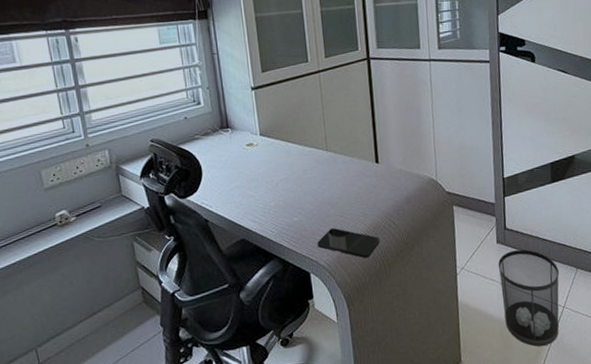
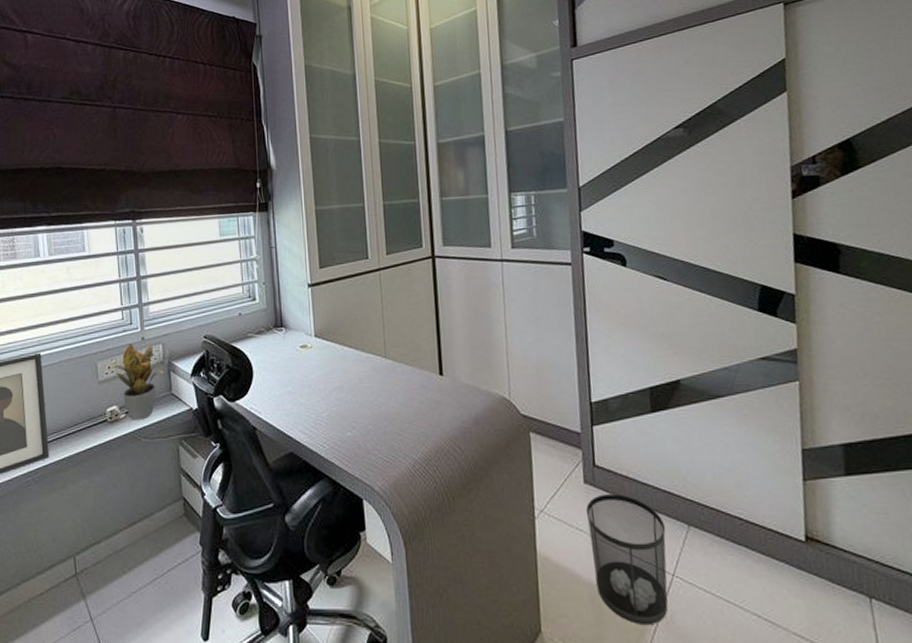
potted plant: none [57,150,113,223] -> present [112,343,164,420]
phone: present [317,227,380,259] -> none [371,447,444,488]

